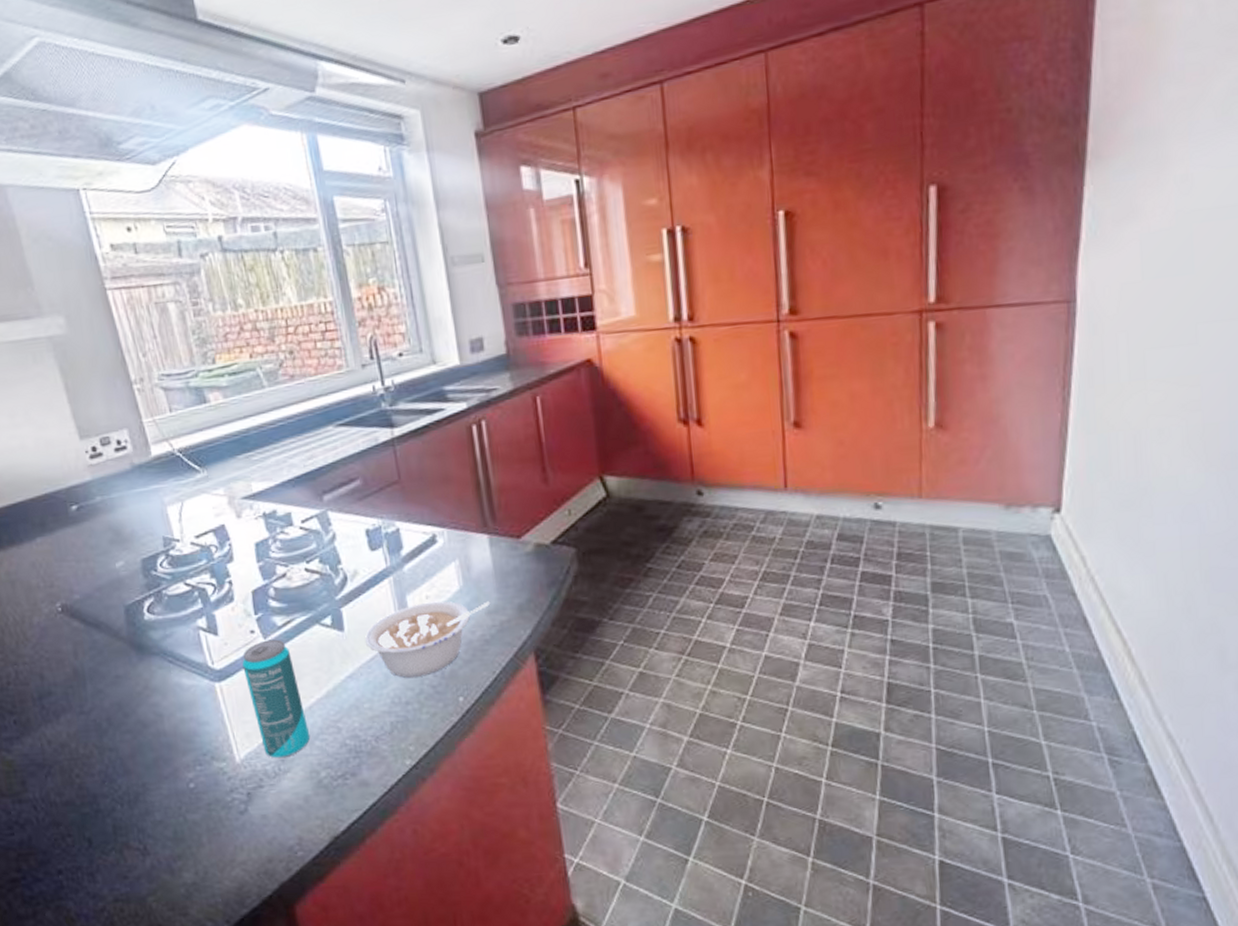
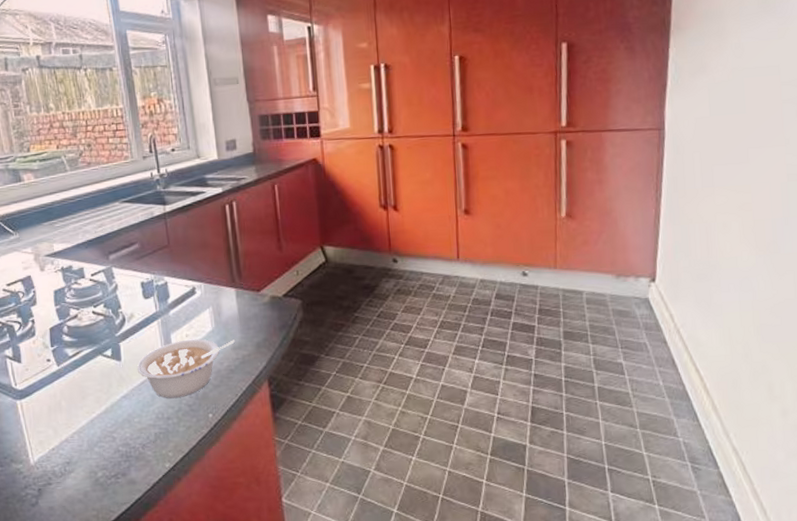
beverage can: present [242,639,311,759] -> none [39,366,91,462]

